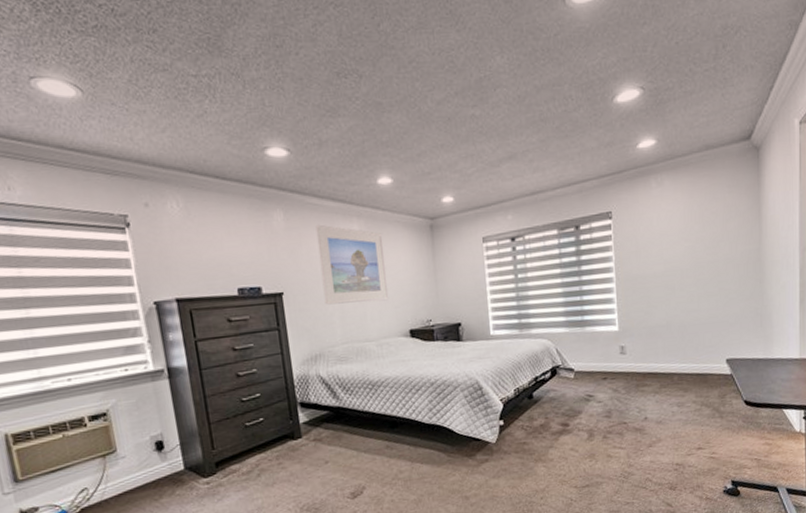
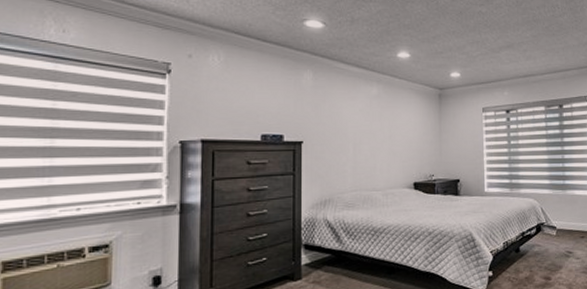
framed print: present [315,224,389,305] -> none [340,85,398,156]

